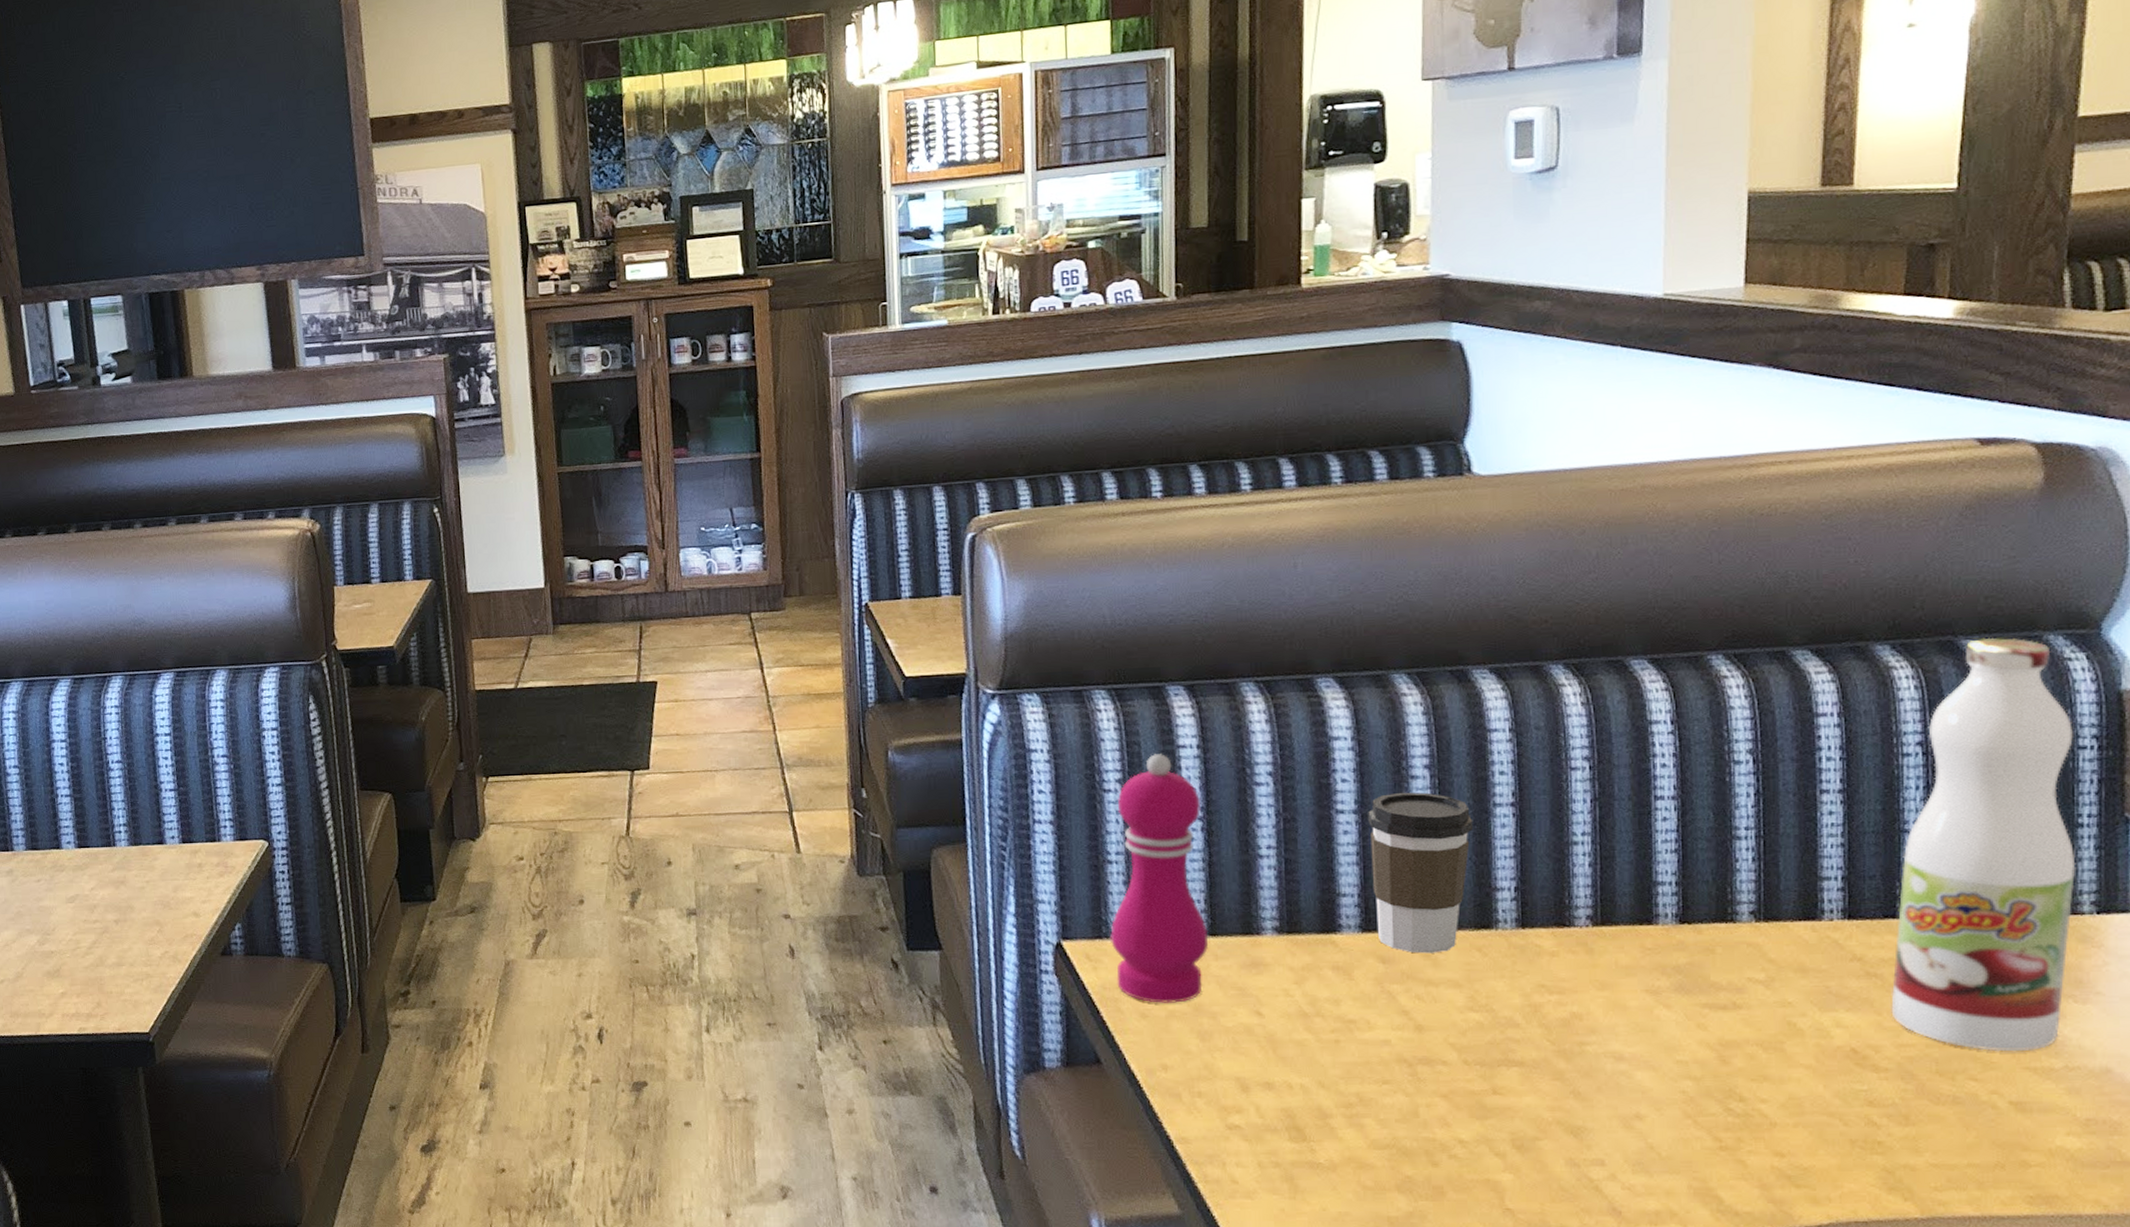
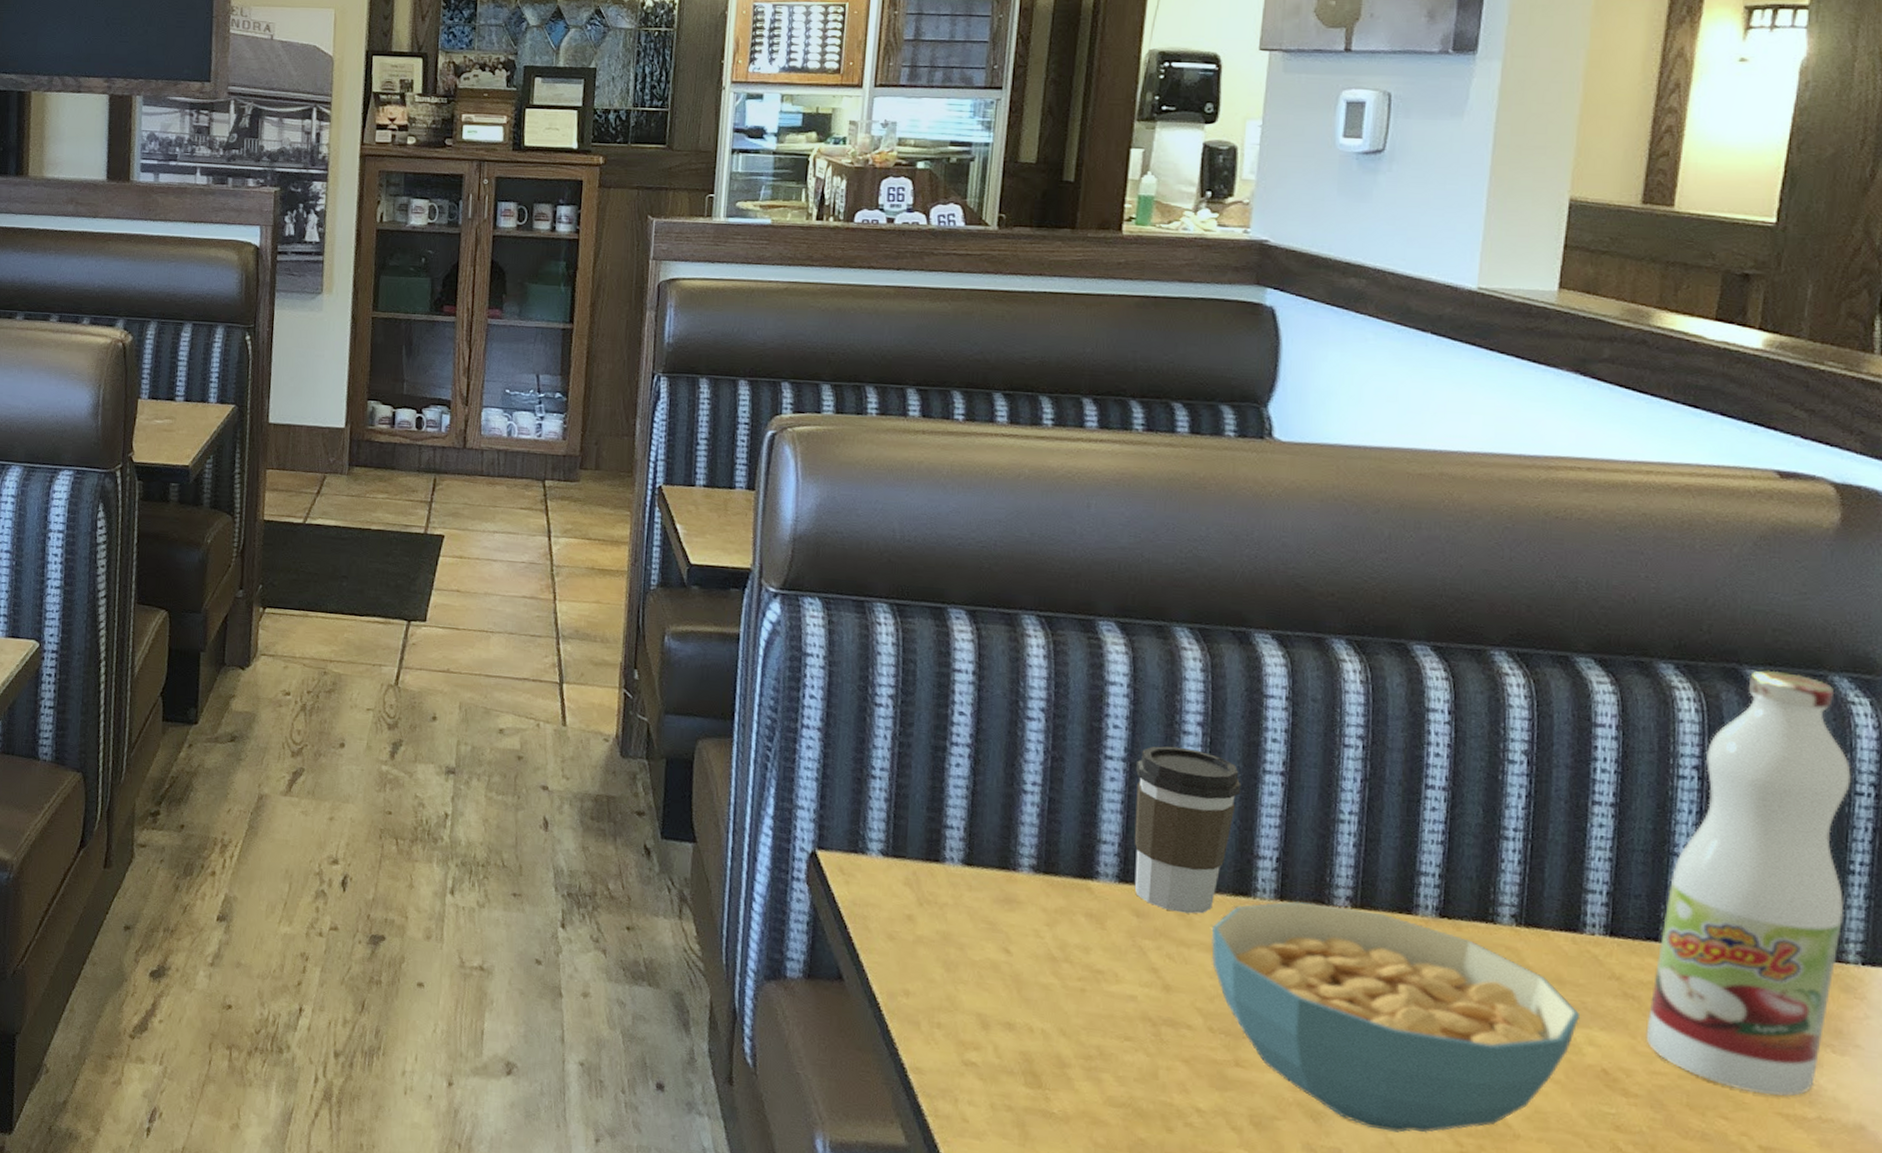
pepper mill: present [1110,754,1209,1003] -> none [866,674,970,929]
cereal bowl: none [1457,926,1826,1136] -> present [1211,900,1581,1133]

